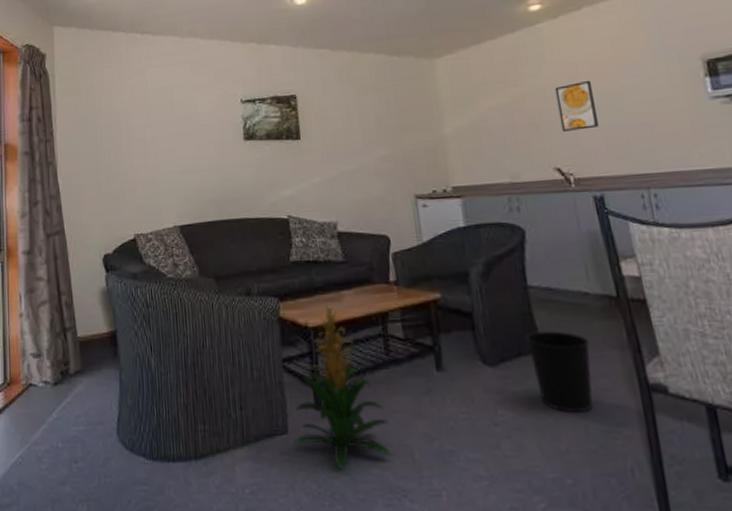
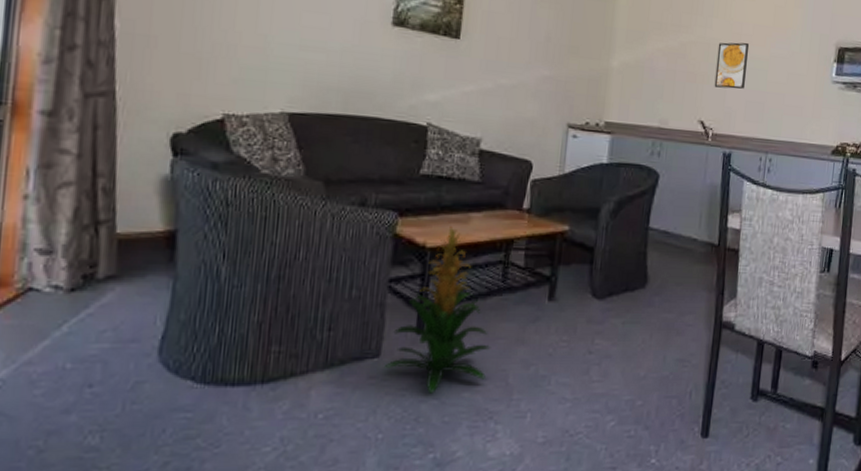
wastebasket: present [525,331,593,412] -> none [634,270,687,343]

